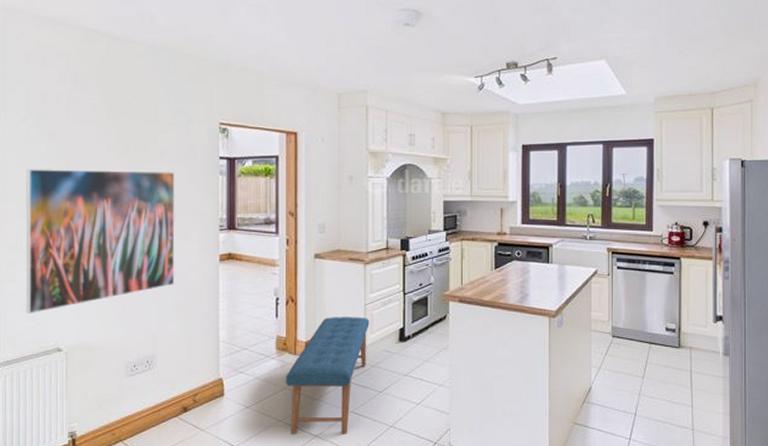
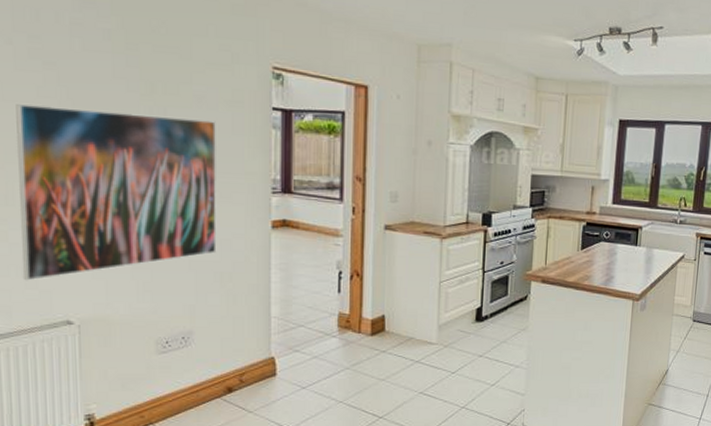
bench: present [286,317,369,435] -> none [348,294,444,416]

